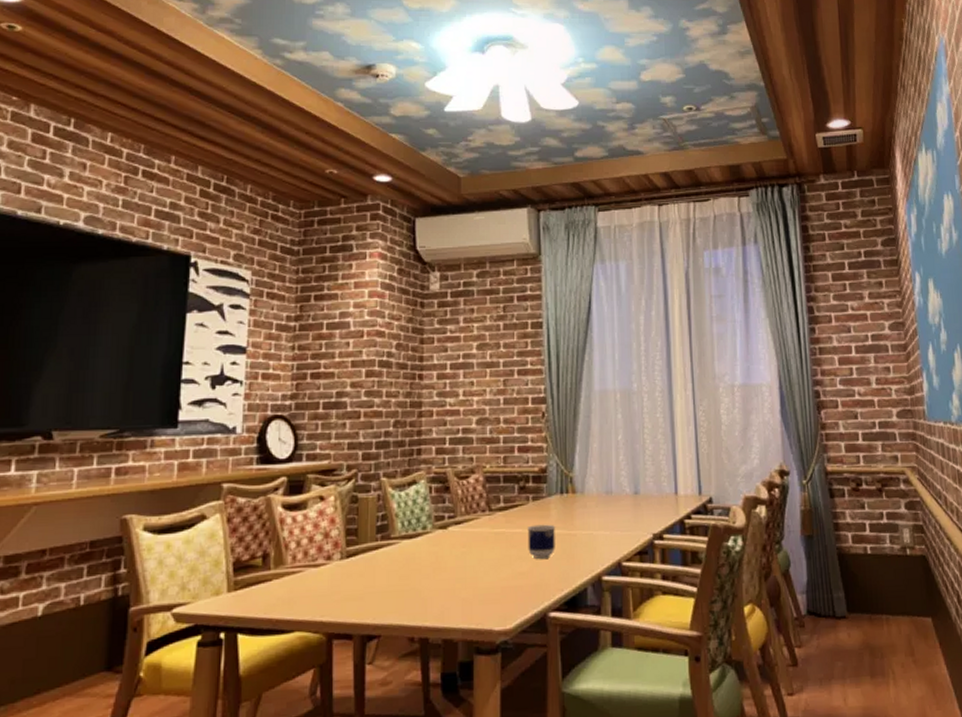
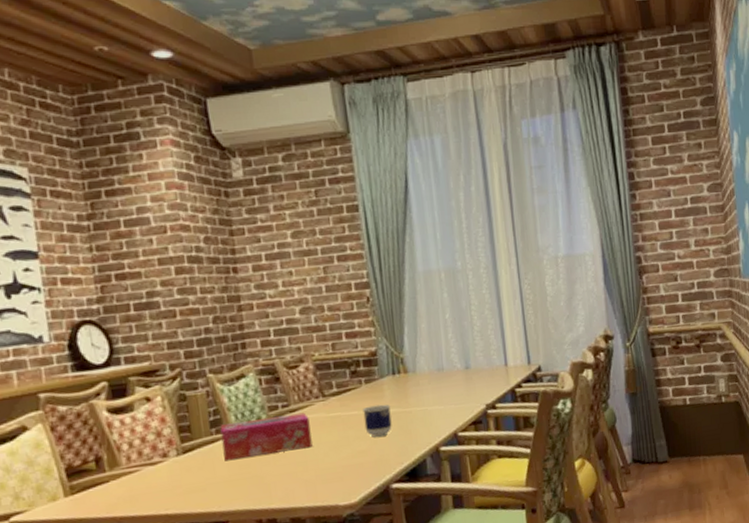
tissue box: none [386,525,474,570] -> present [220,412,313,462]

